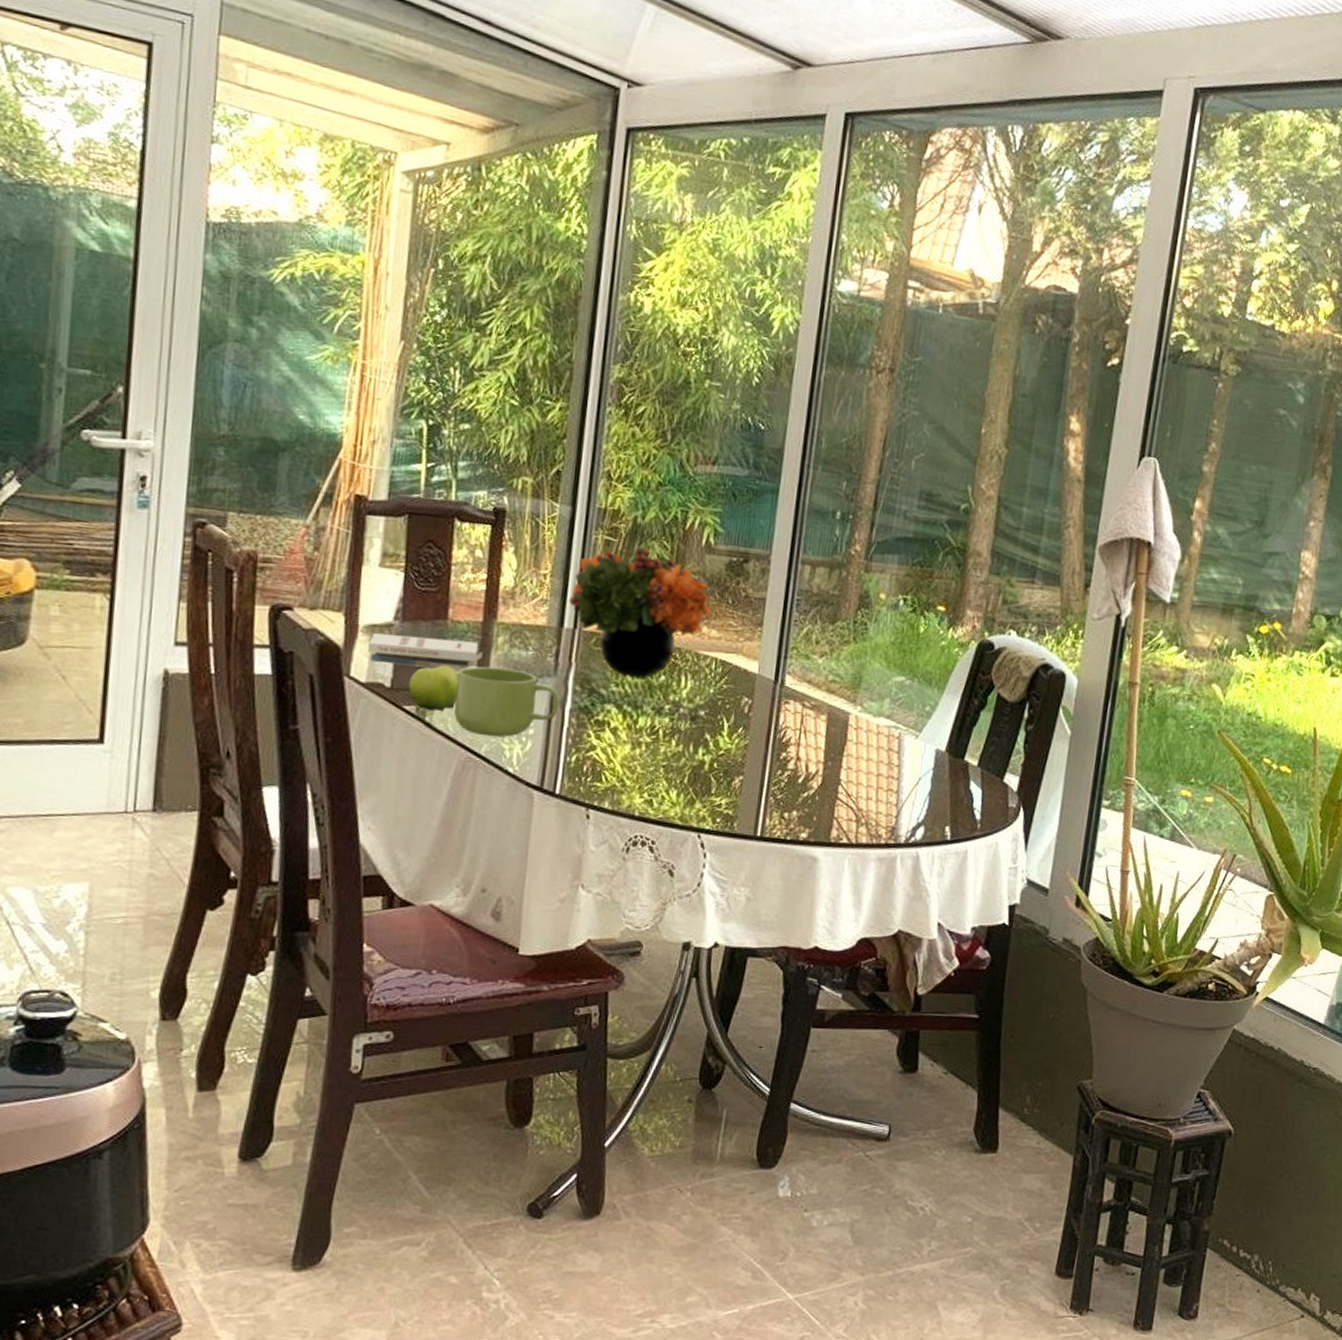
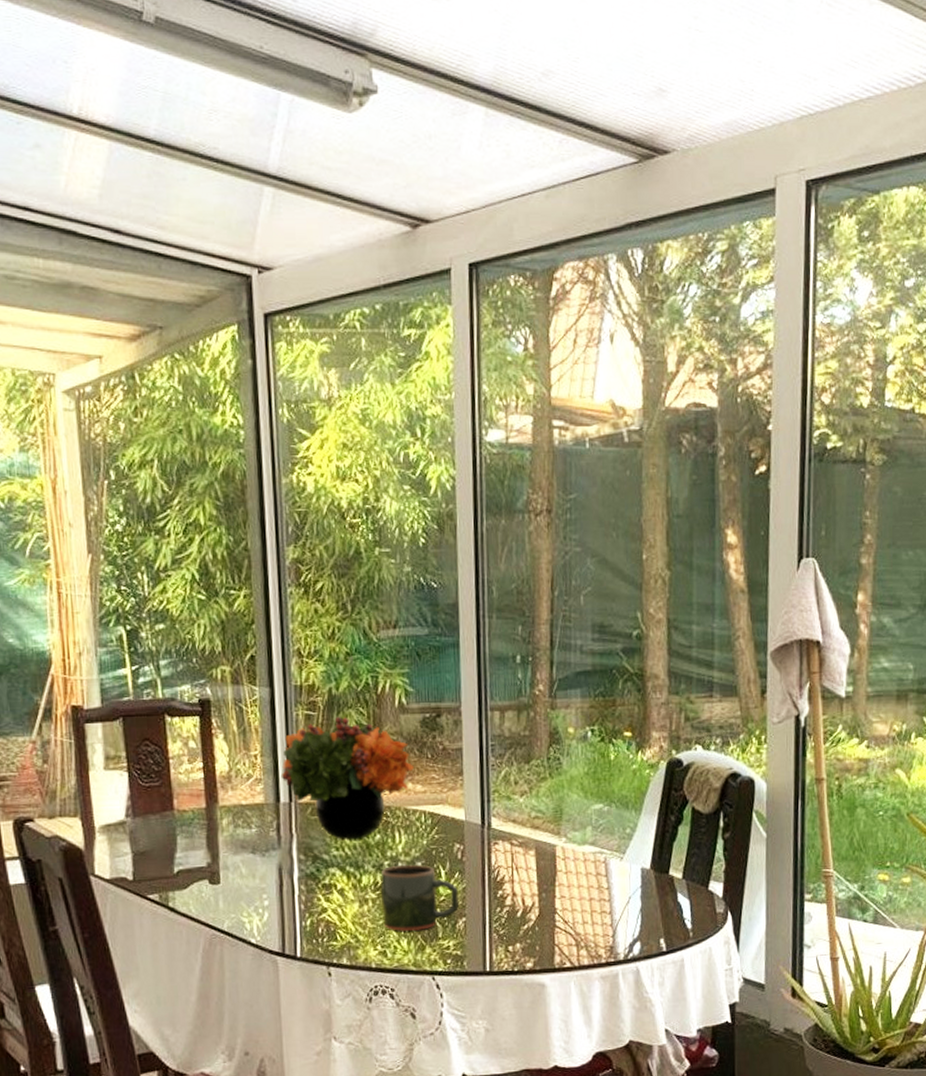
books: present [368,633,483,672] -> none [107,827,211,859]
fruit: present [408,662,458,711] -> none [148,852,195,896]
cup: present [454,666,560,737] -> none [190,847,288,912]
mug: none [654,711,739,783] -> present [380,865,459,931]

